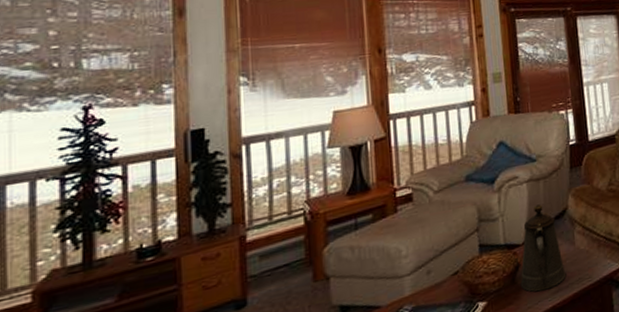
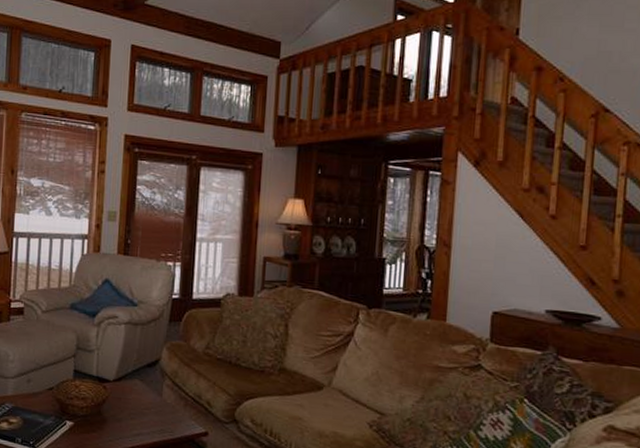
coffee pot: present [520,204,566,292] -> none [105,348,150,430]

